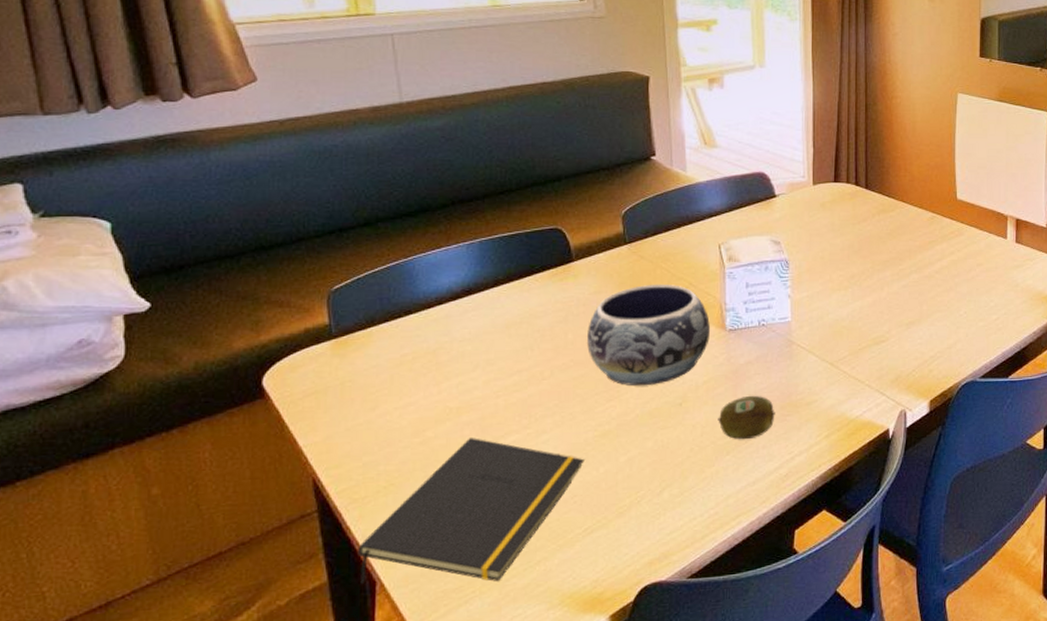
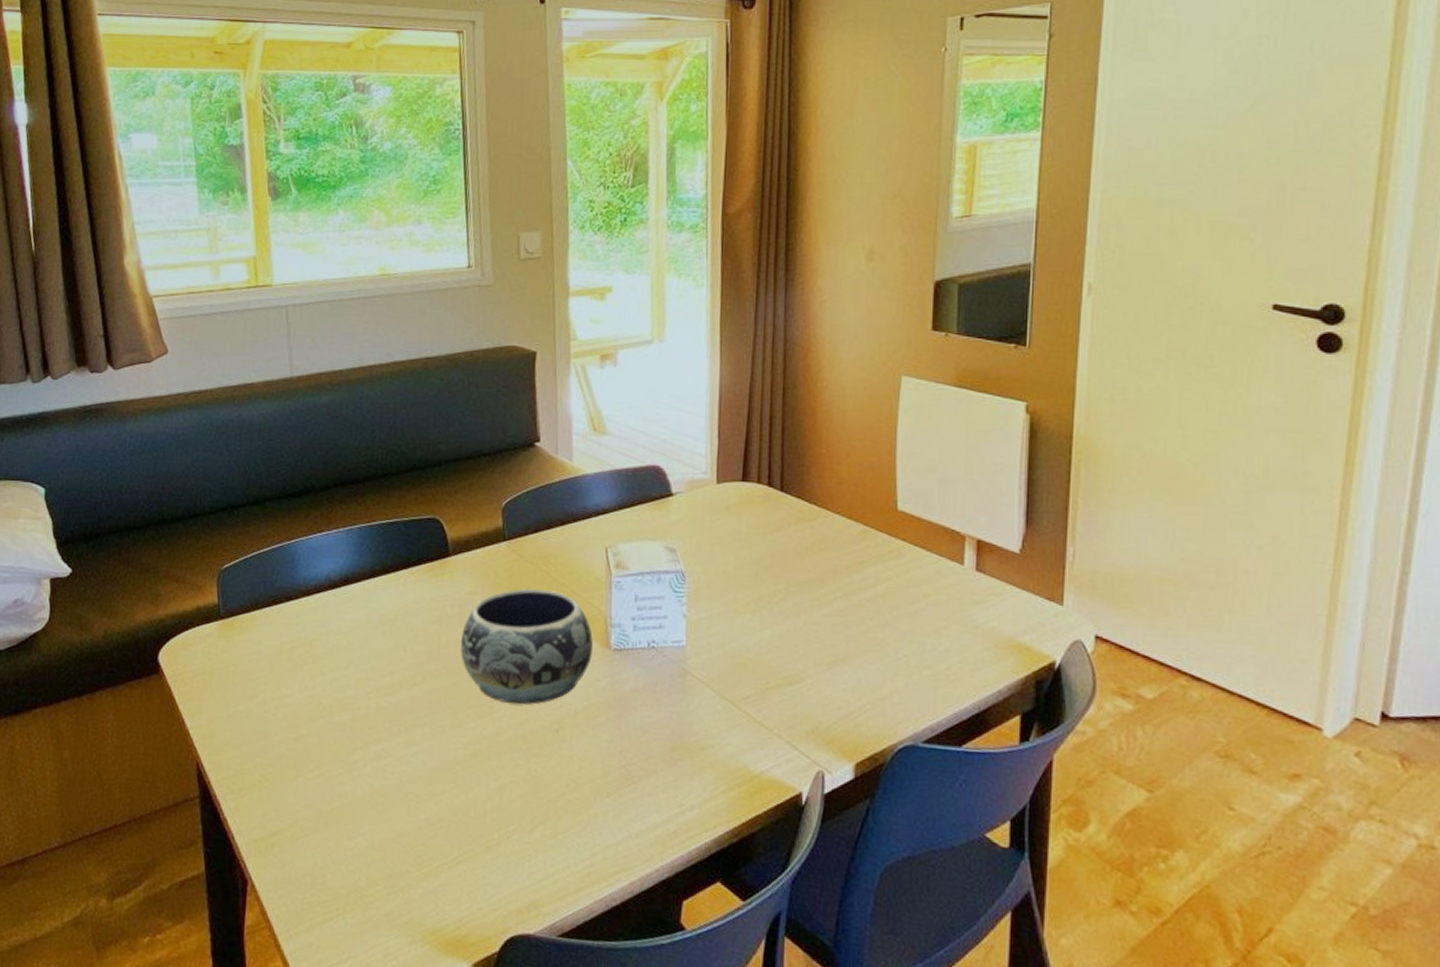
notepad: present [358,438,584,584] -> none [233,740,453,903]
fruit: present [718,395,775,440] -> none [598,729,664,783]

